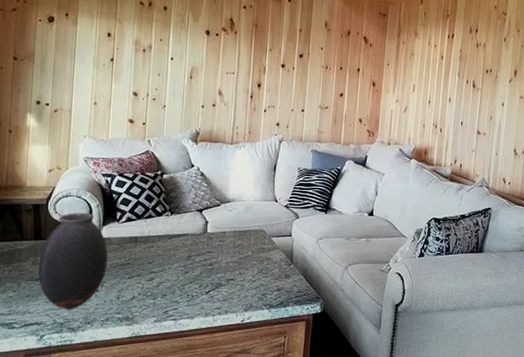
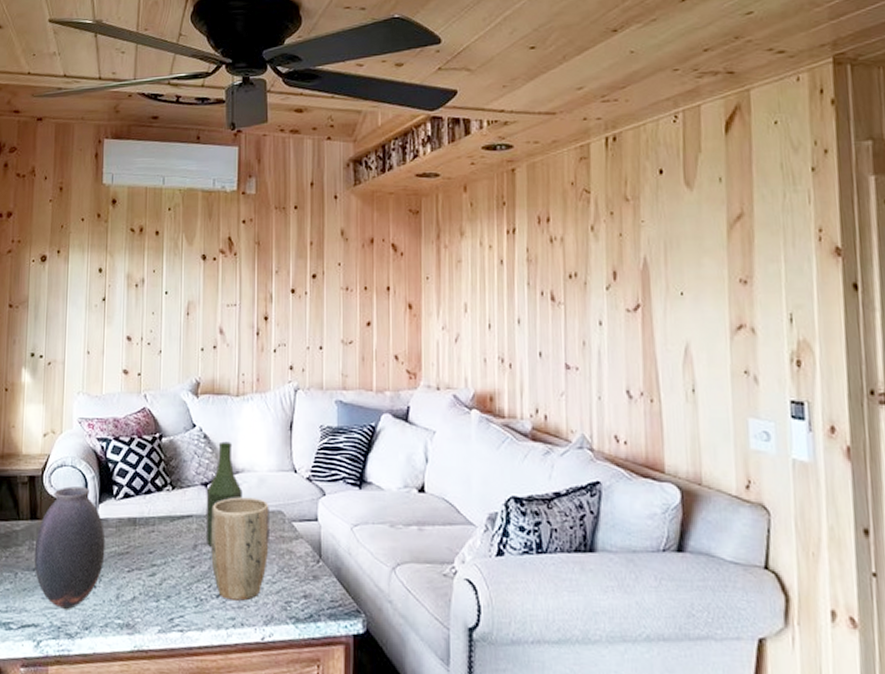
bottle: none [198,178,232,257] -> present [205,441,243,547]
plant pot: none [202,220,254,295] -> present [211,497,269,601]

